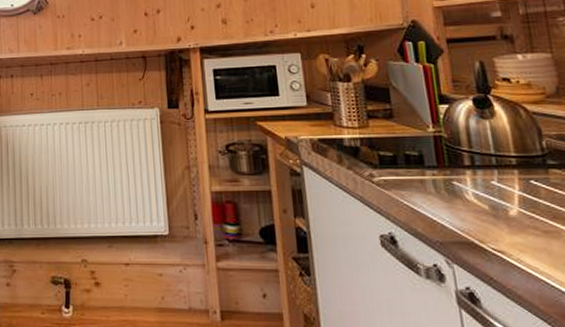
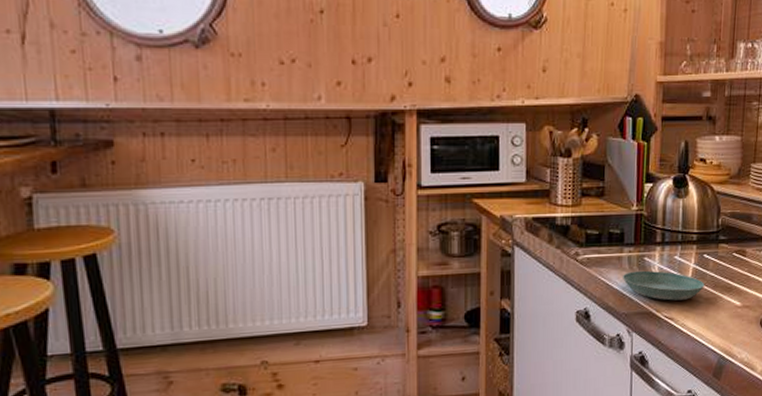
saucer: none [429,195,539,231] -> present [623,270,704,301]

